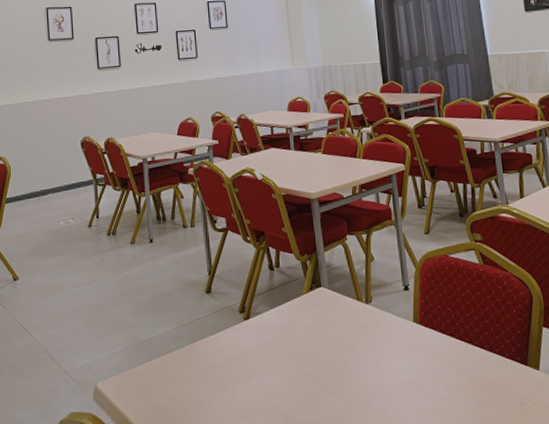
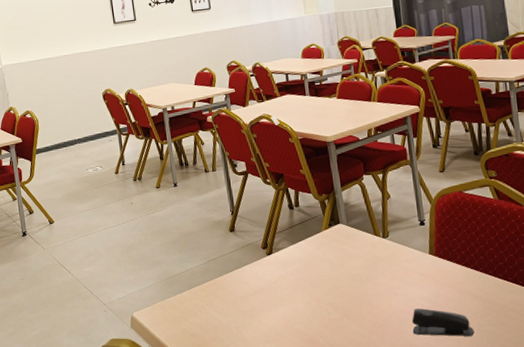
stapler: none [394,382,460,414] -> present [411,308,475,337]

